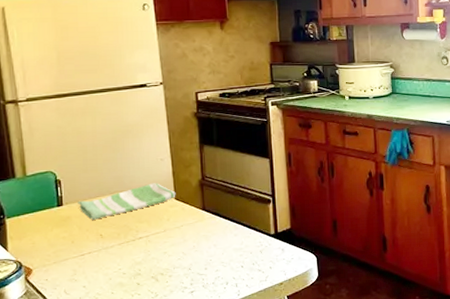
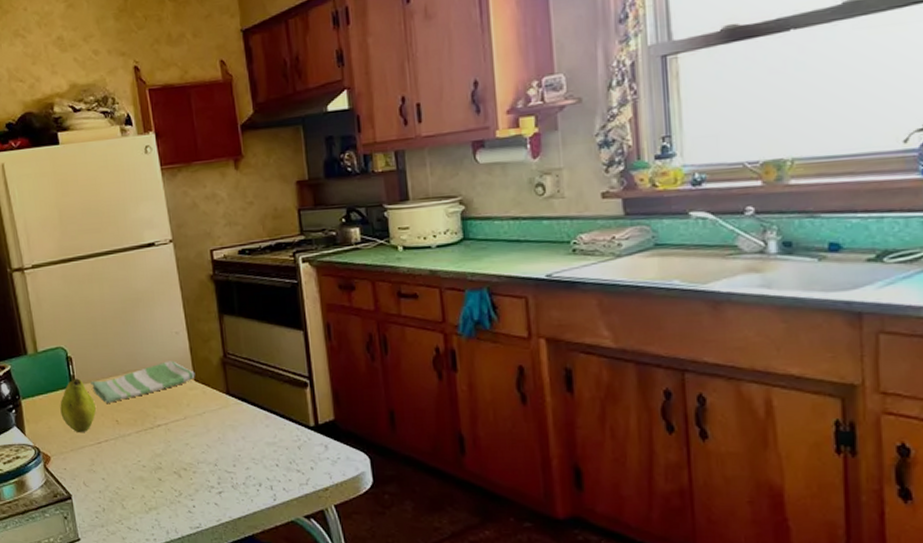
fruit: none [45,199,81,247] -> present [60,378,96,433]

